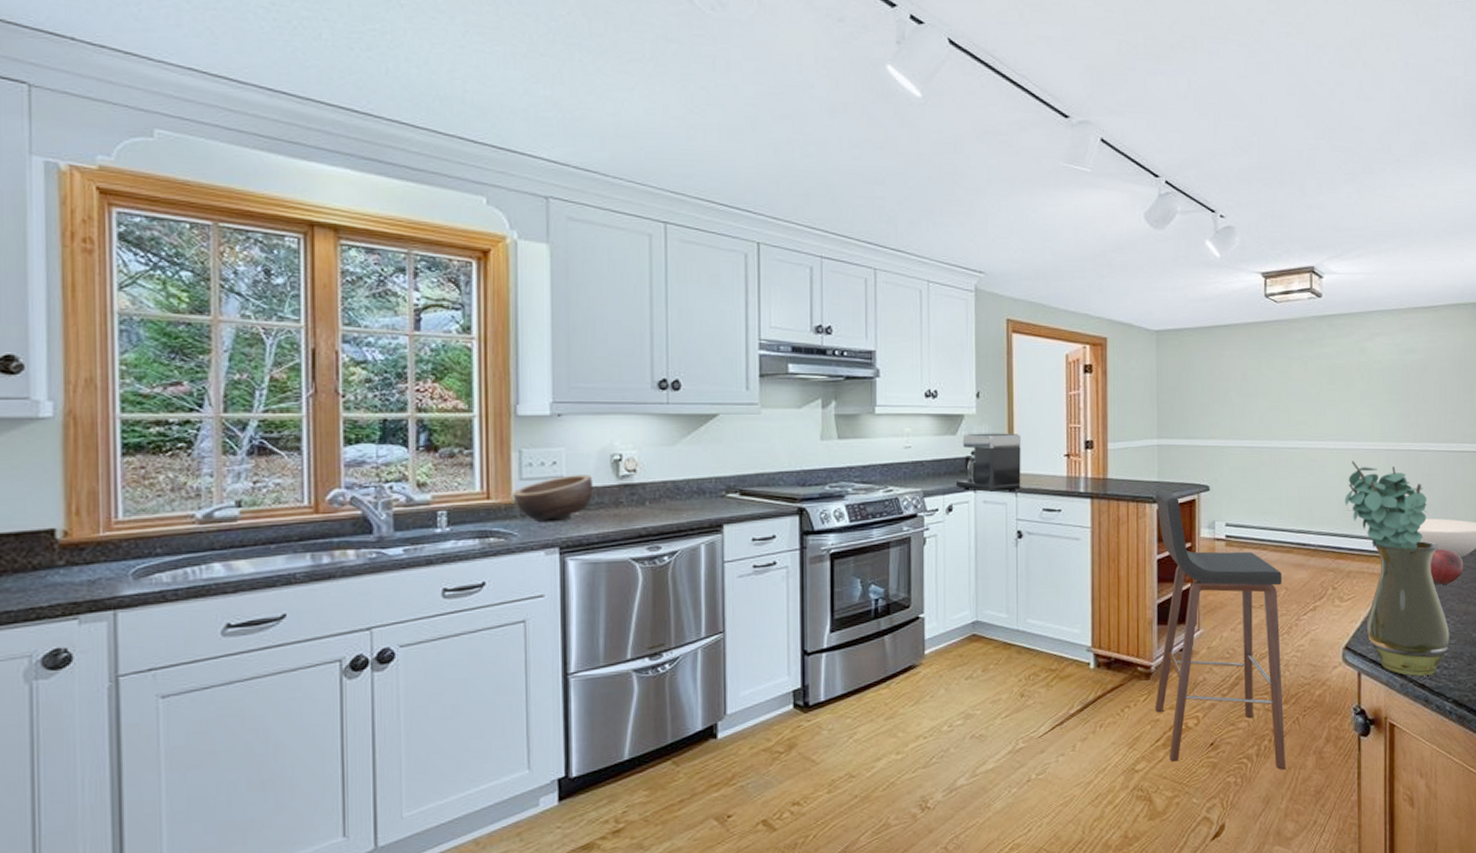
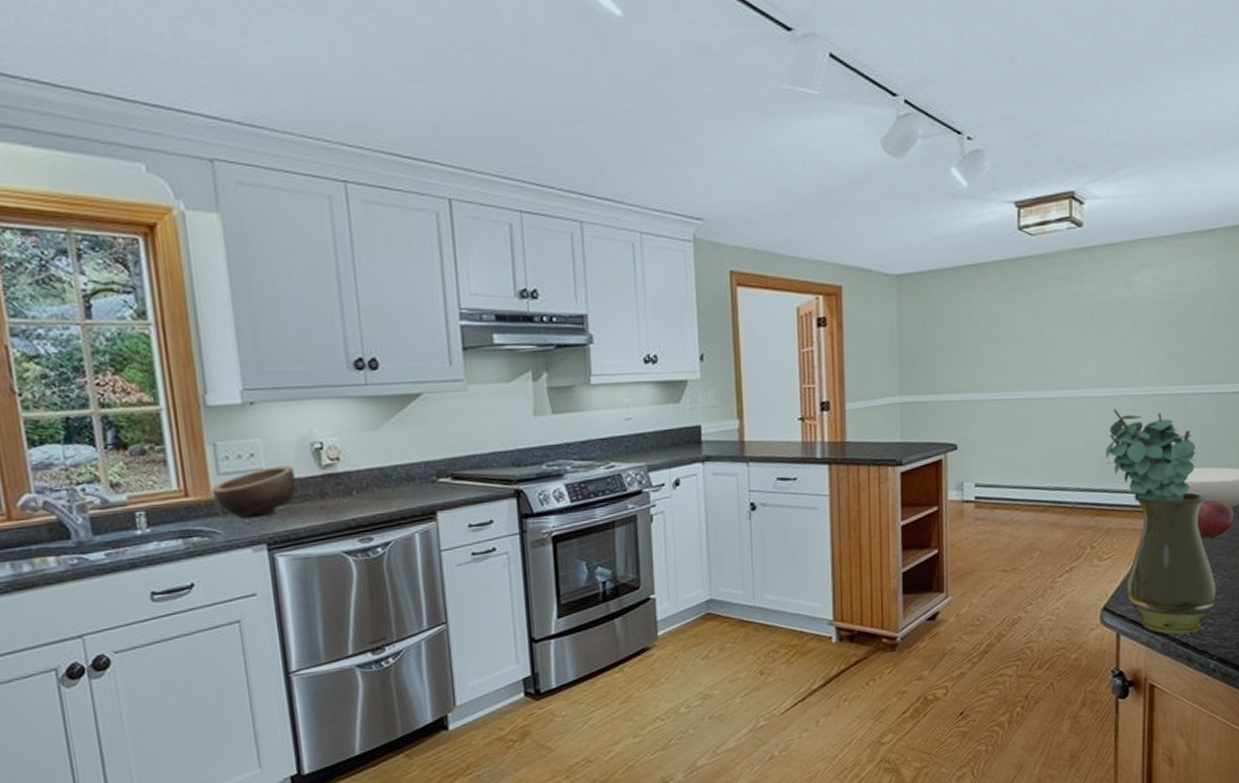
coffee maker: present [955,433,1021,492] -> none [681,397,753,463]
bar stool: present [1154,489,1286,770] -> none [898,450,1040,736]

